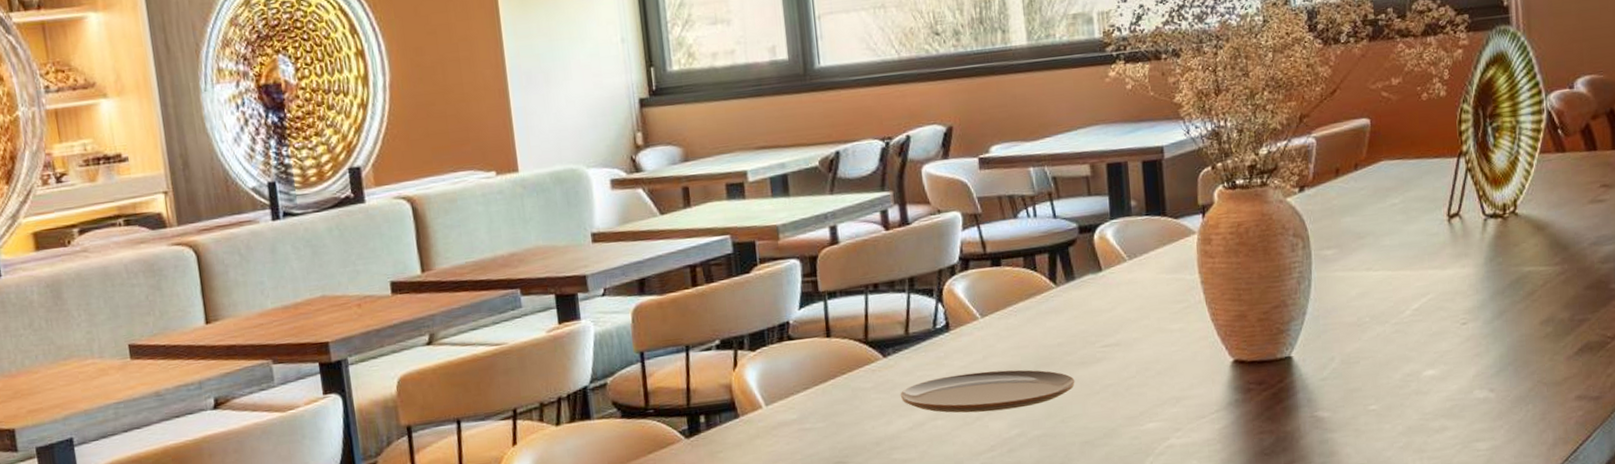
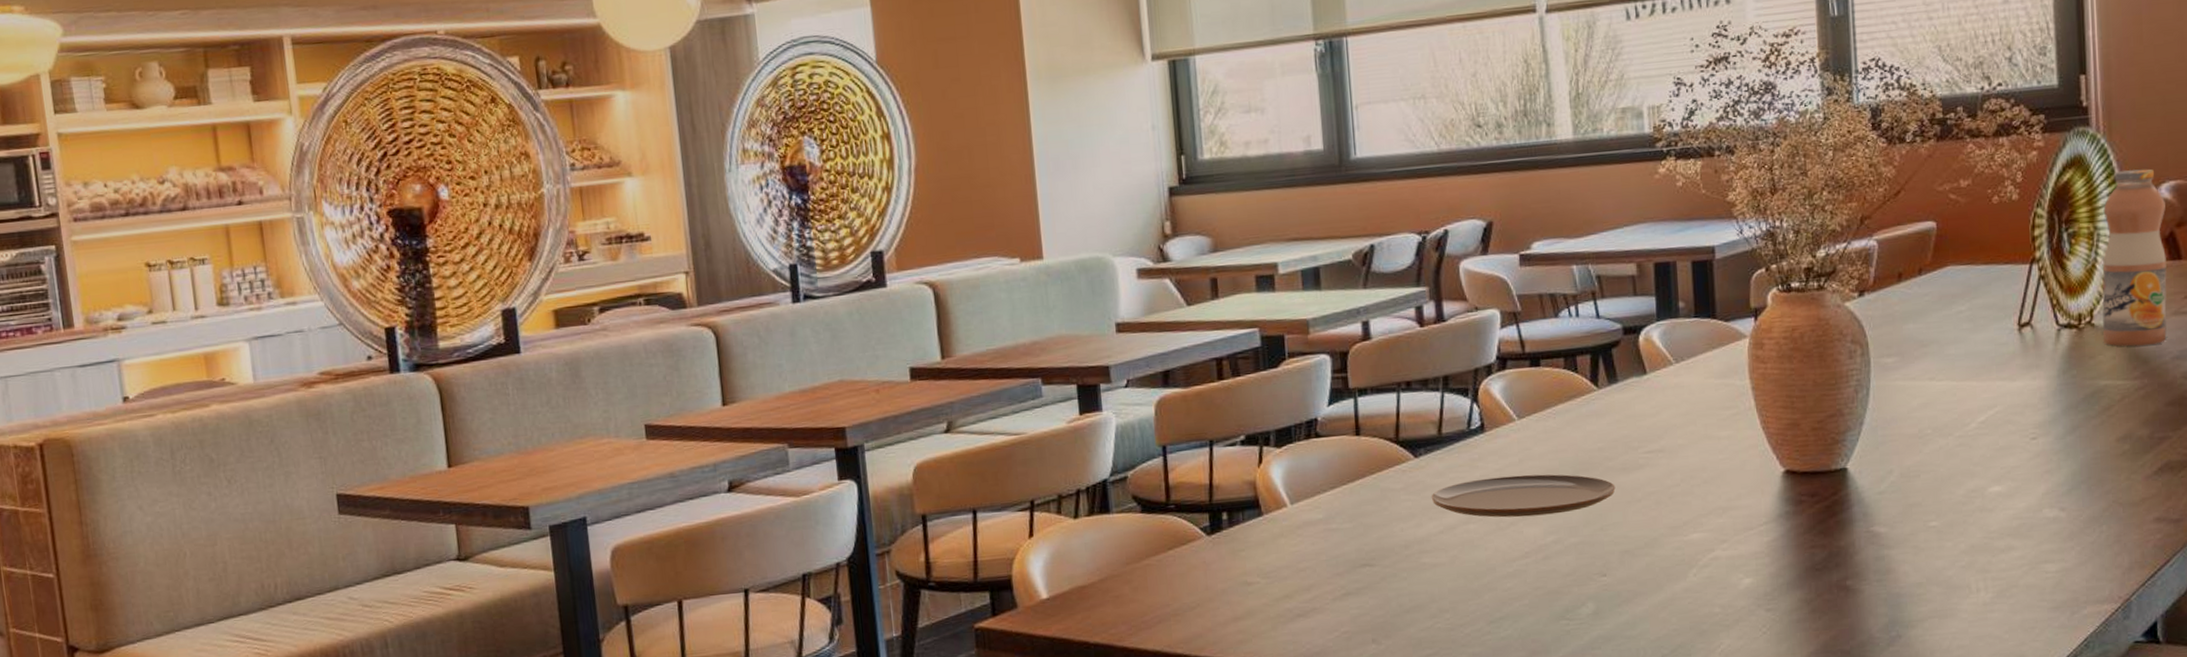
orange juice: none [1524,64,1585,234] -> present [2102,169,2167,347]

